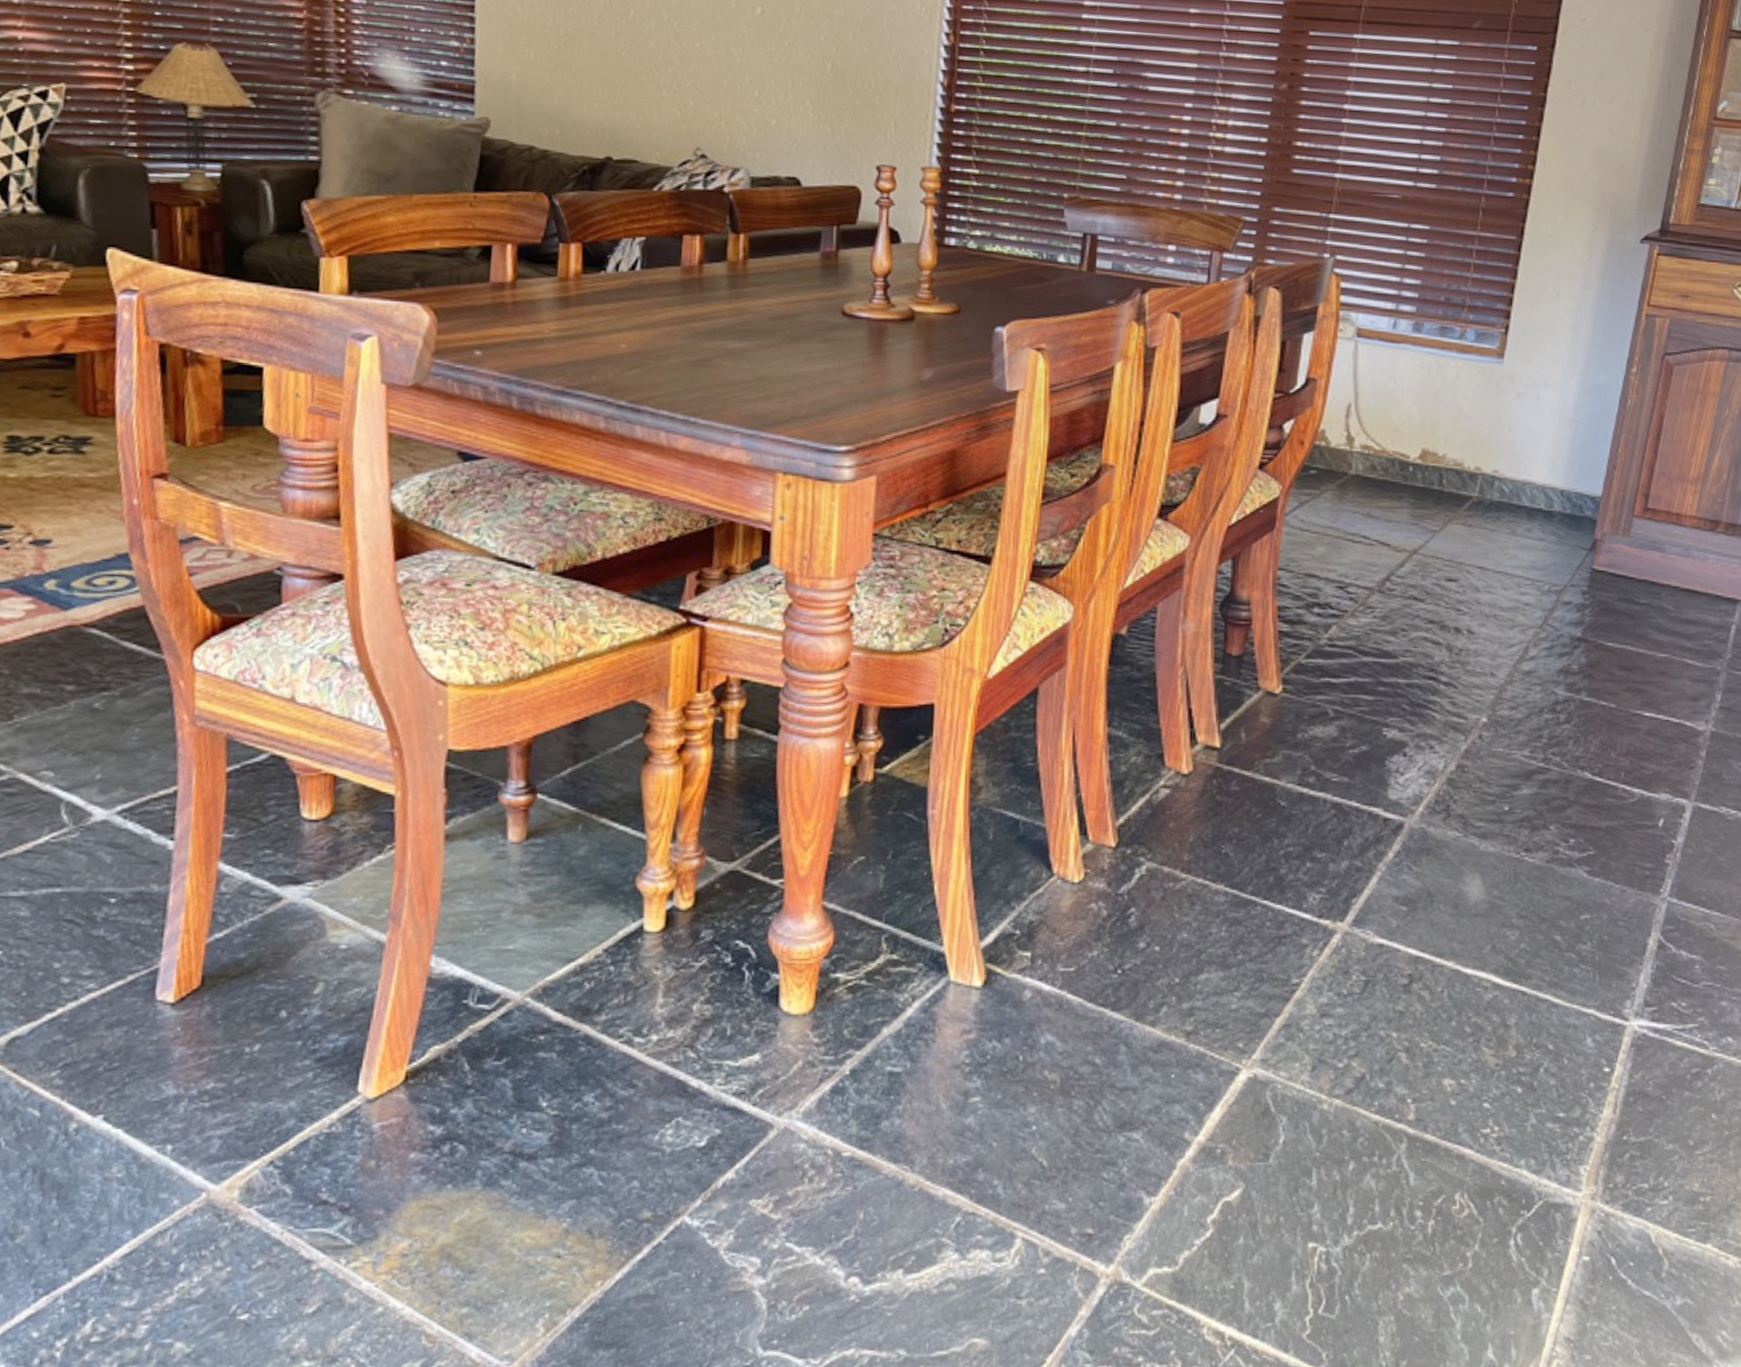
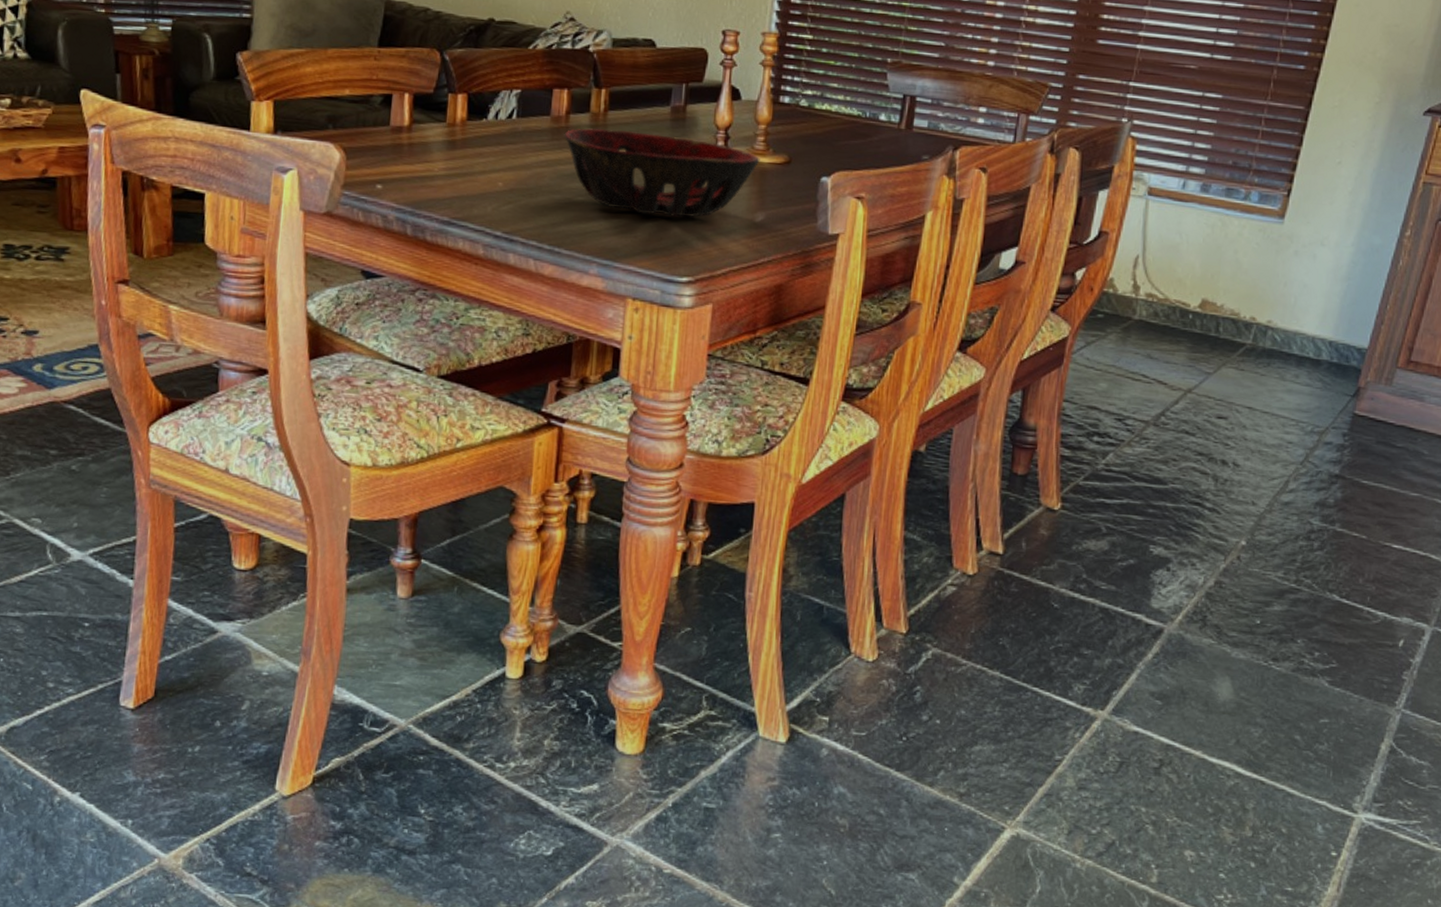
decorative bowl: none [697,279,925,377] -> present [564,128,760,217]

